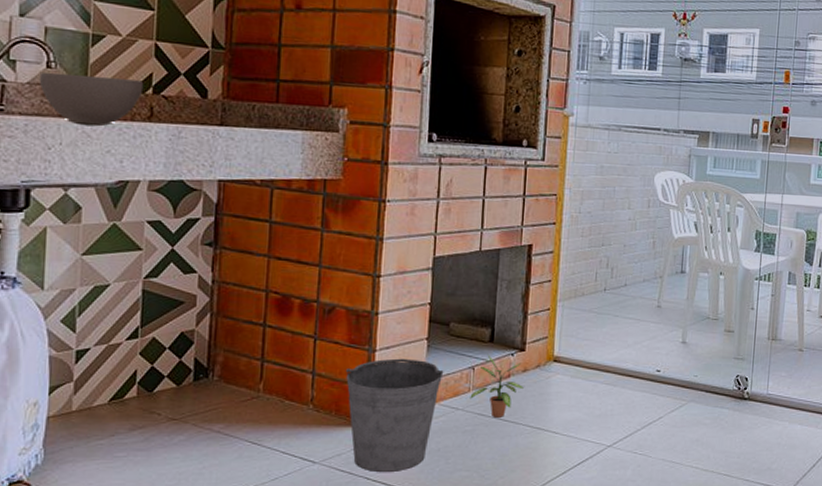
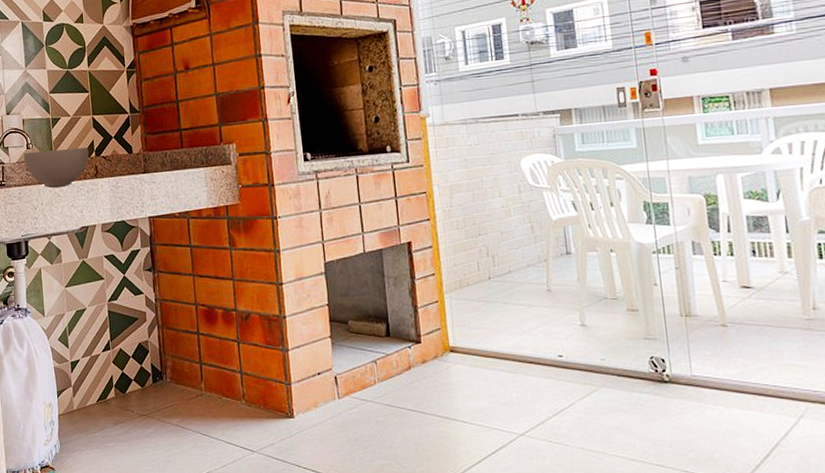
bucket: present [345,358,444,472] -> none [266,356,350,460]
potted plant: present [470,353,524,417] -> none [376,347,425,408]

